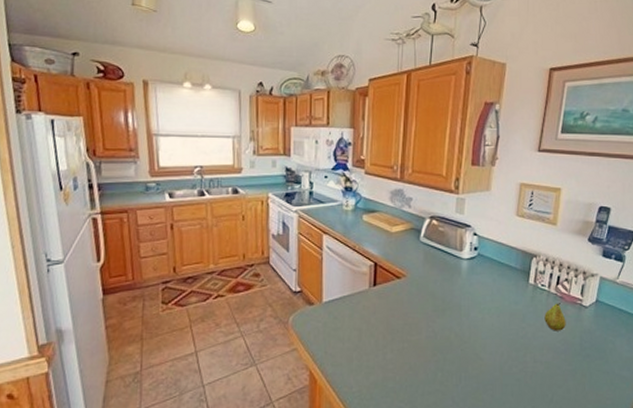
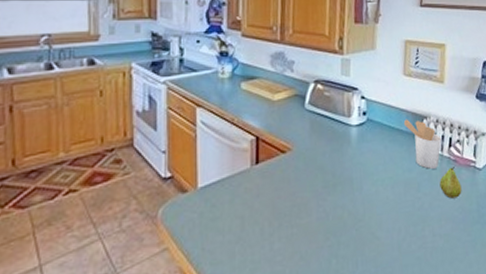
utensil holder: none [513,256,550,303] -> present [403,119,442,169]

